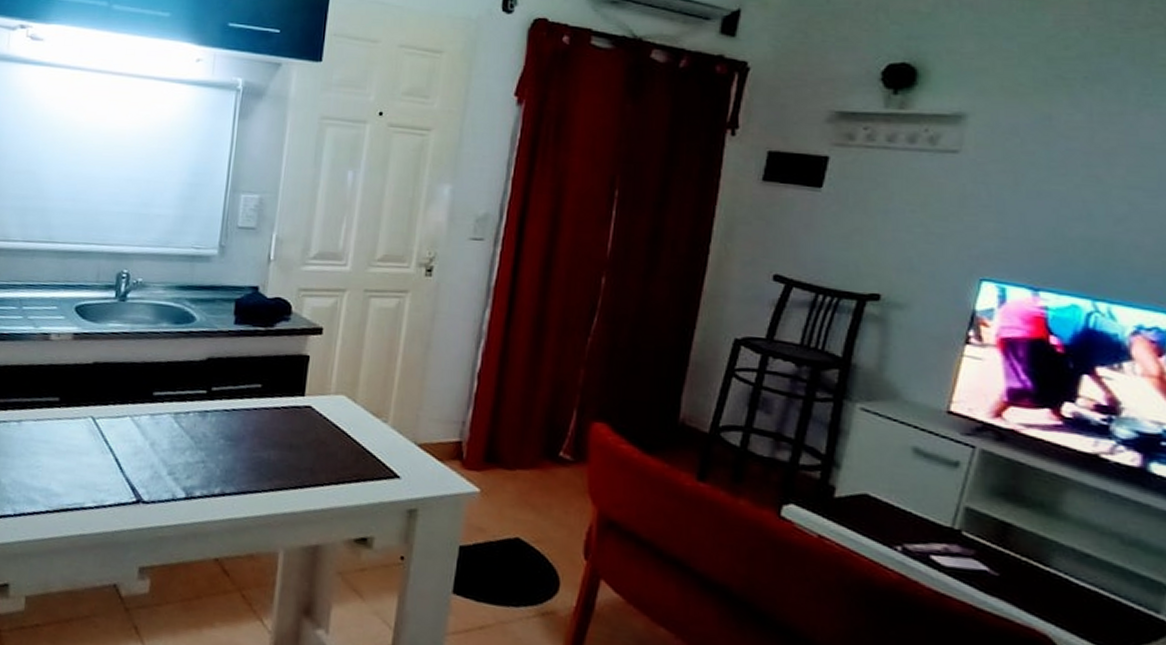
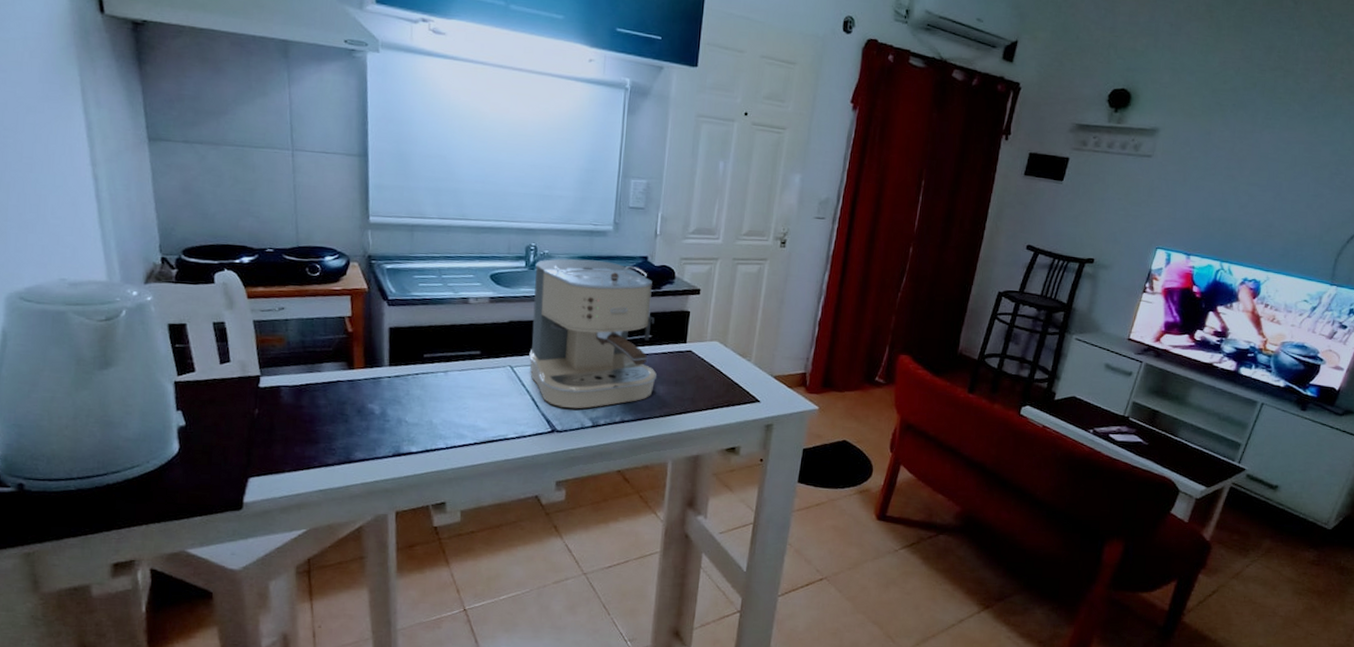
coffee maker: none [114,288,267,475] -> present [529,258,657,409]

